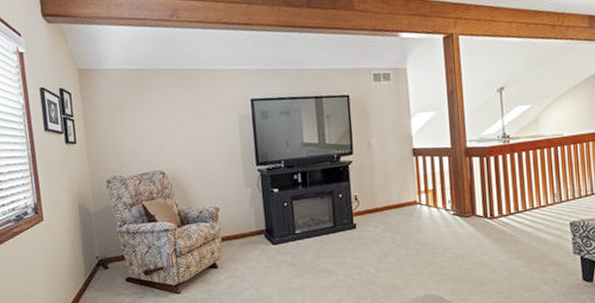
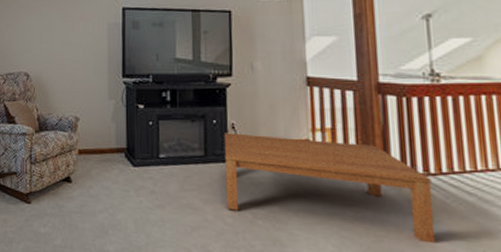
coffee table: none [349,198,507,269] -> present [224,132,436,244]

